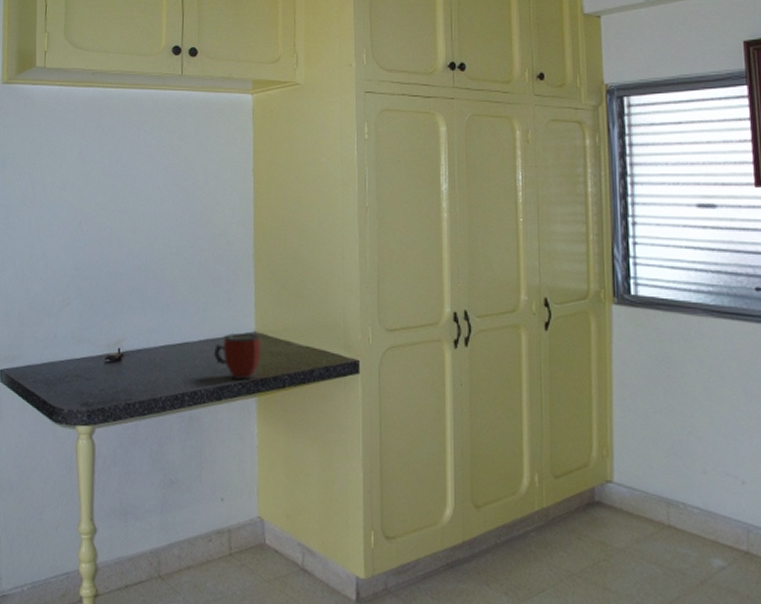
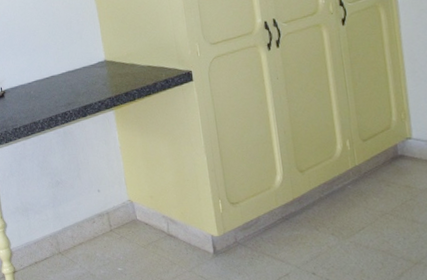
mug: present [213,332,262,380] -> none [74,61,113,99]

